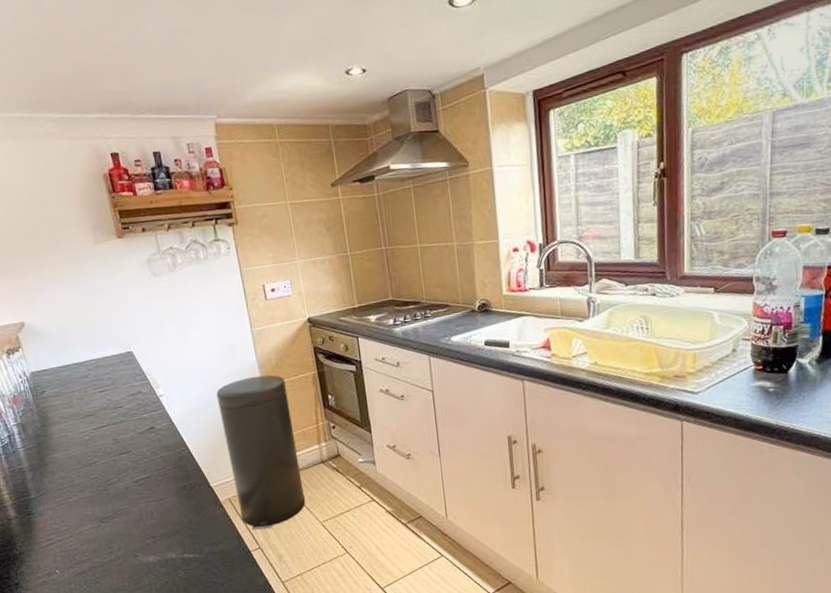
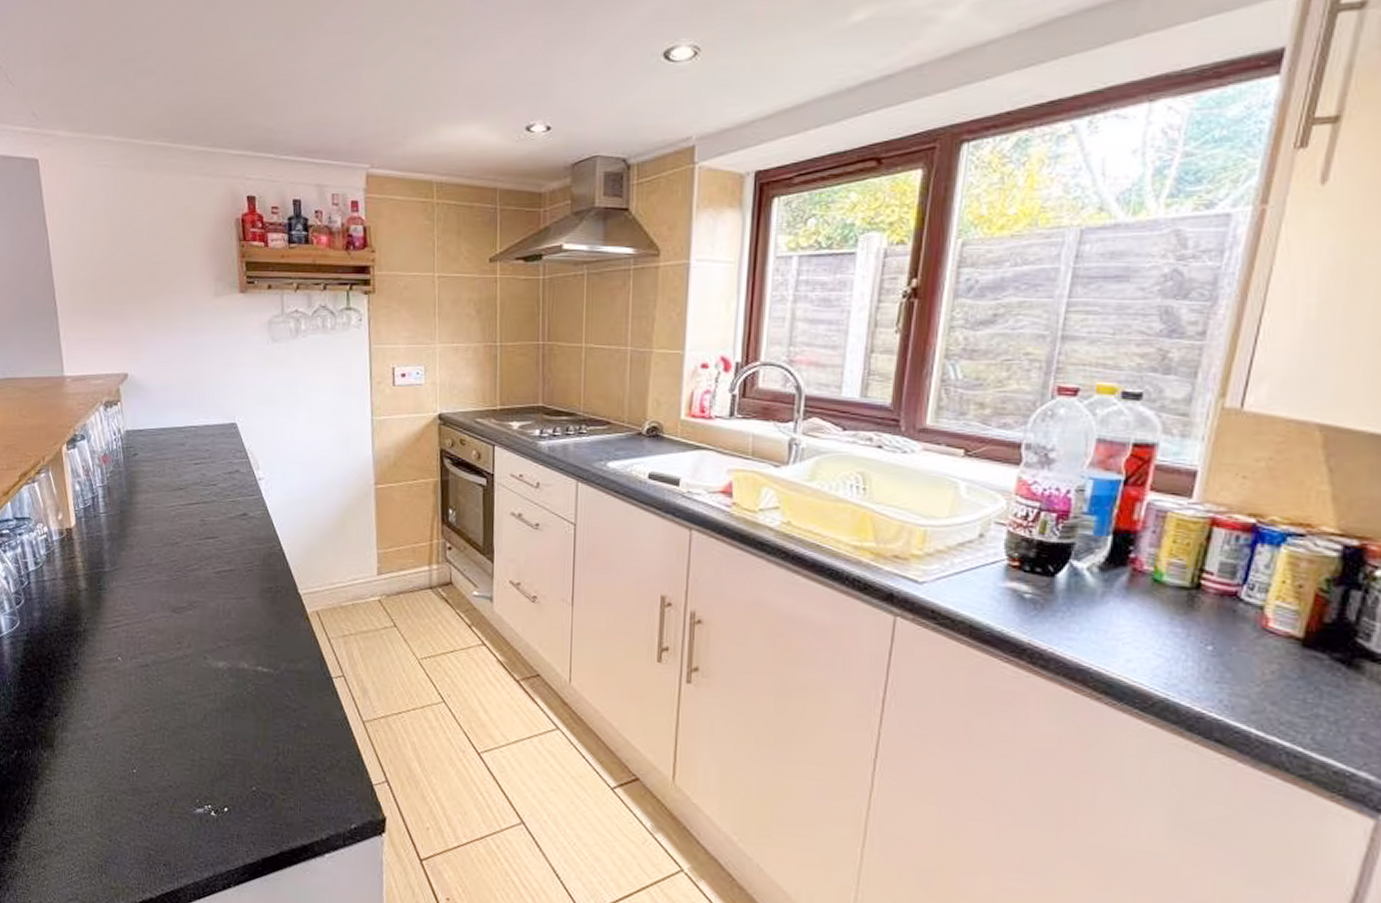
pedal bin: present [216,375,306,531] -> none [321,473,404,655]

